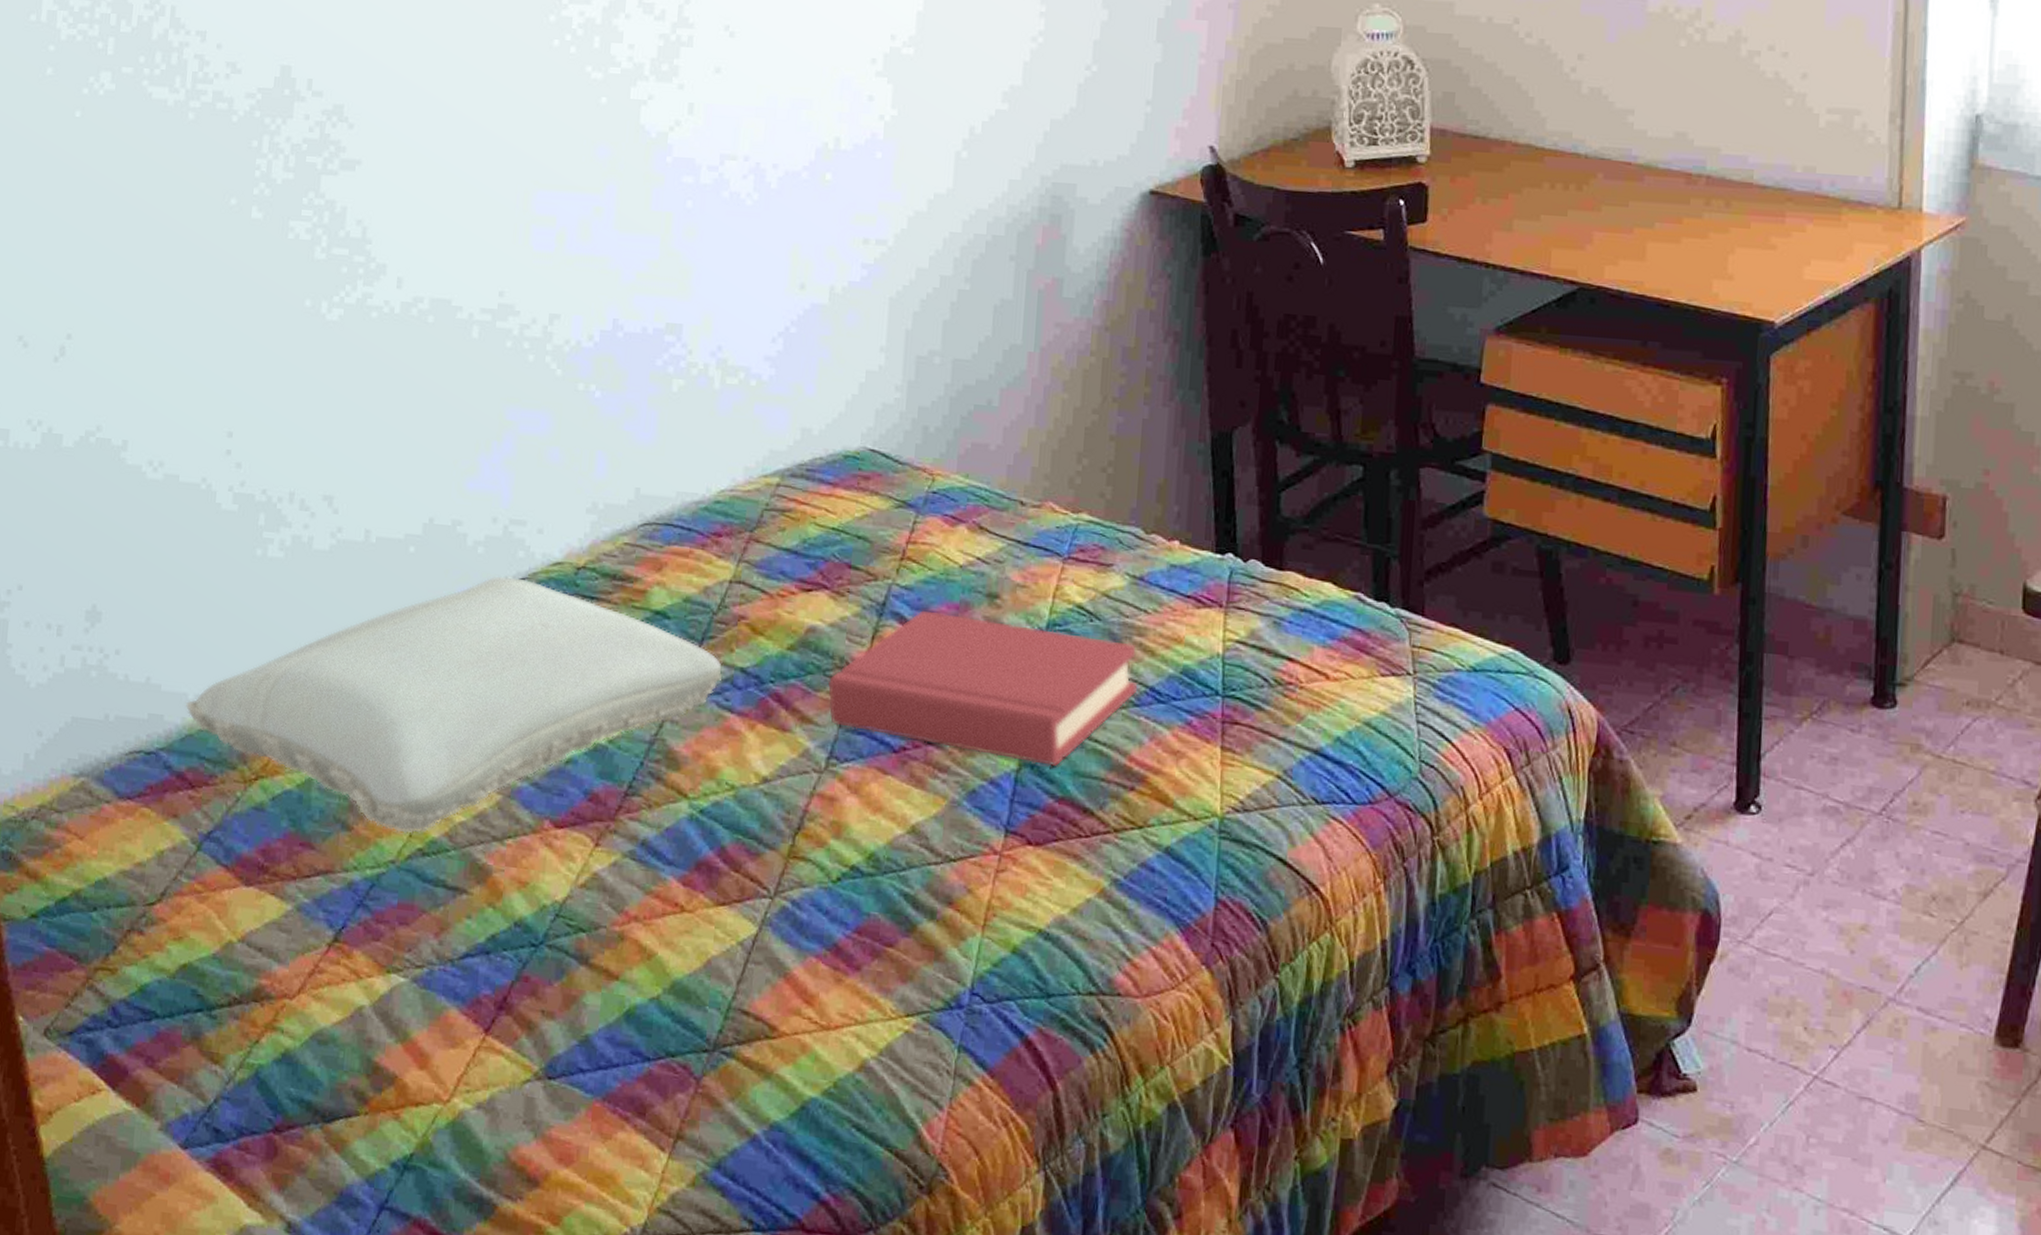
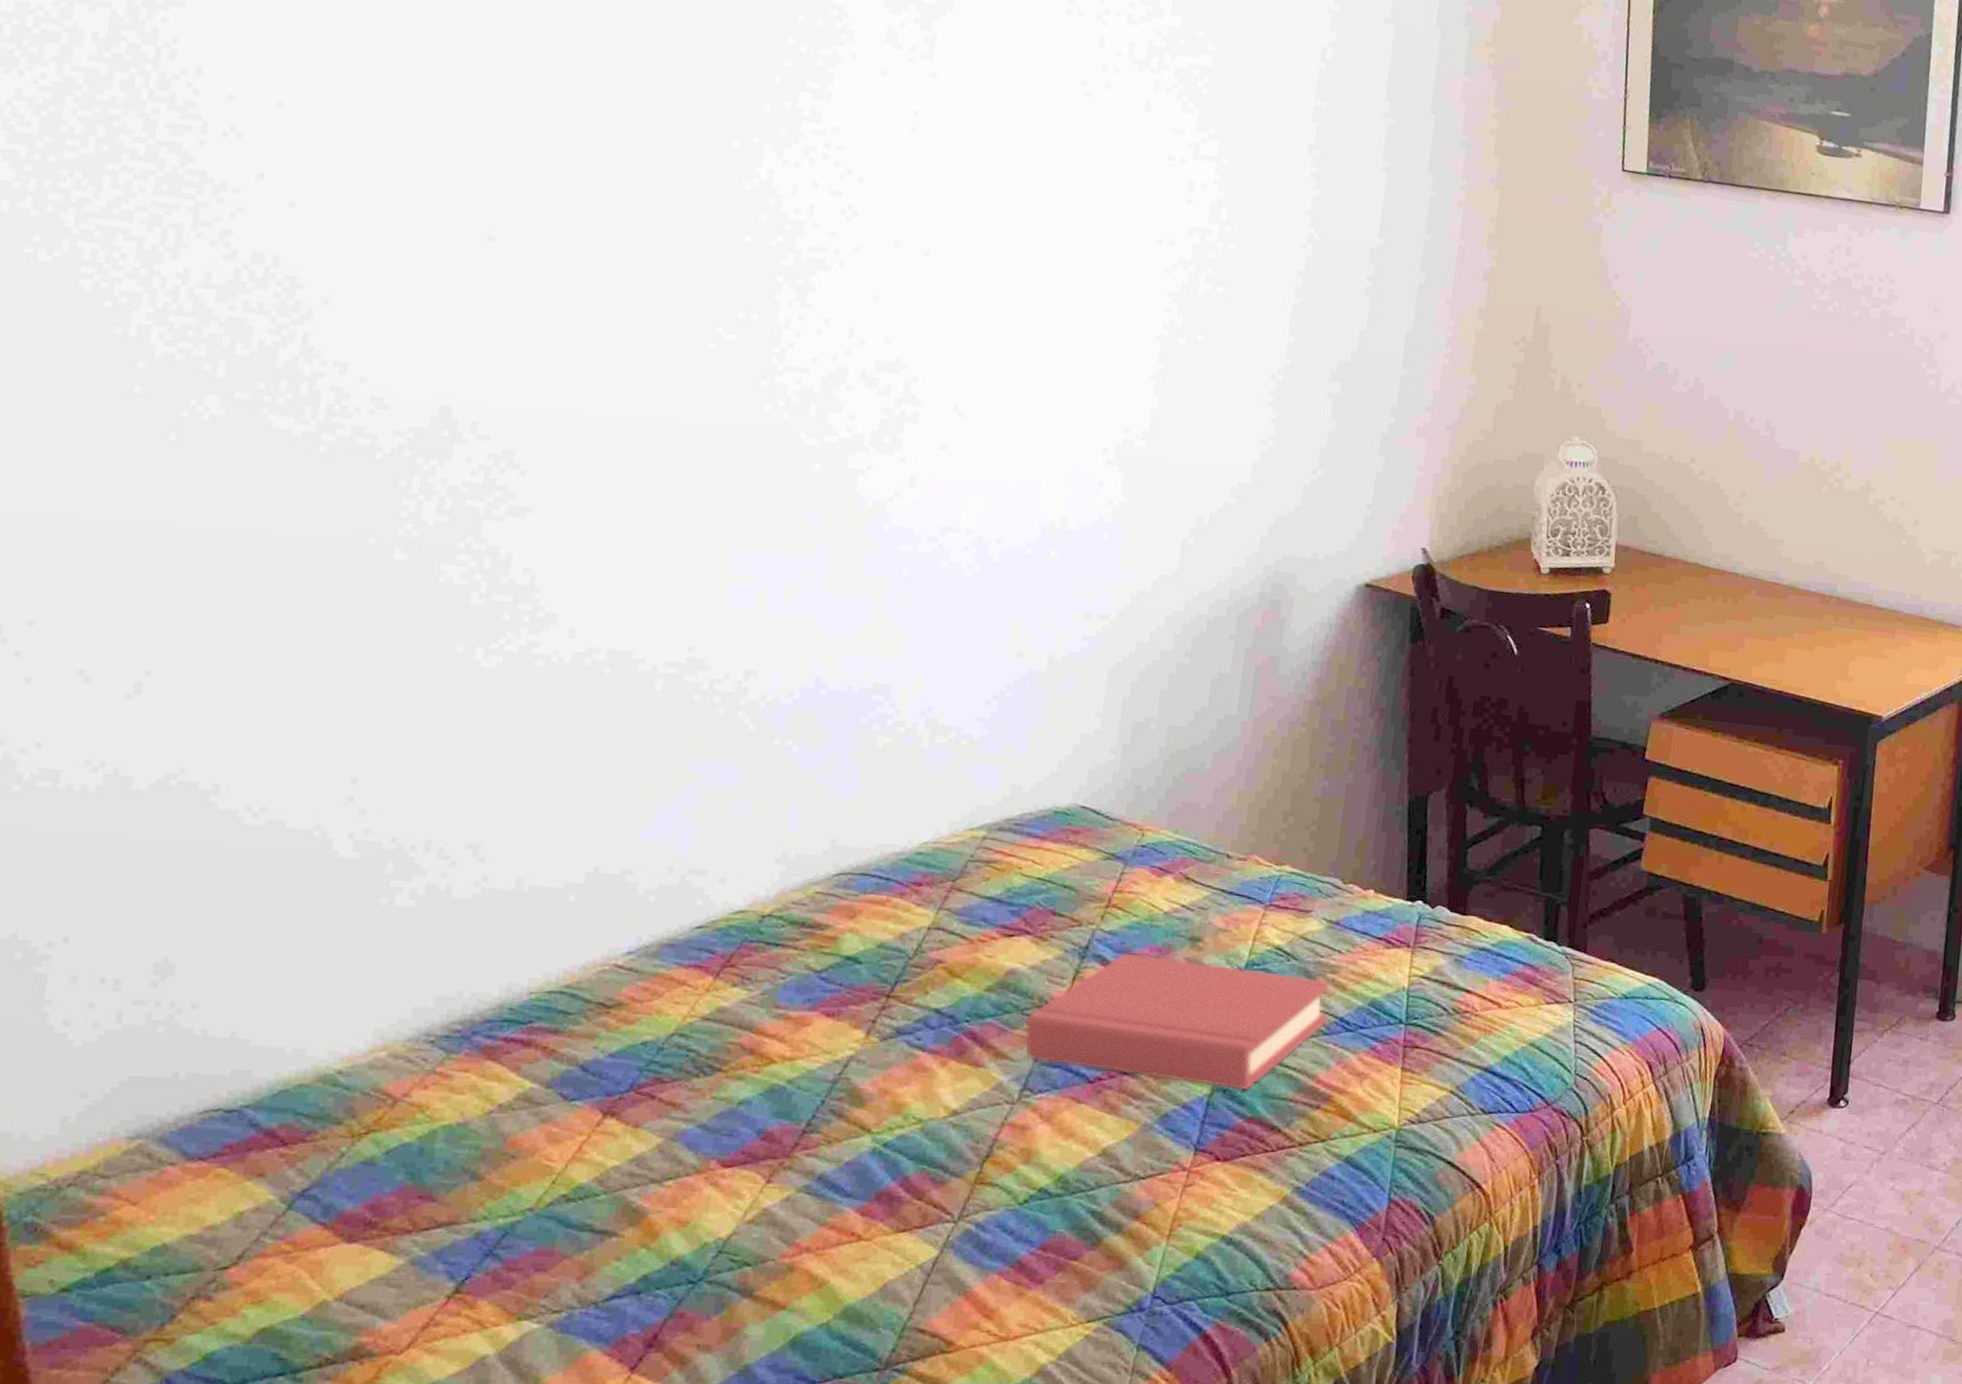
pillow: present [185,575,723,834] -> none [279,924,916,1181]

